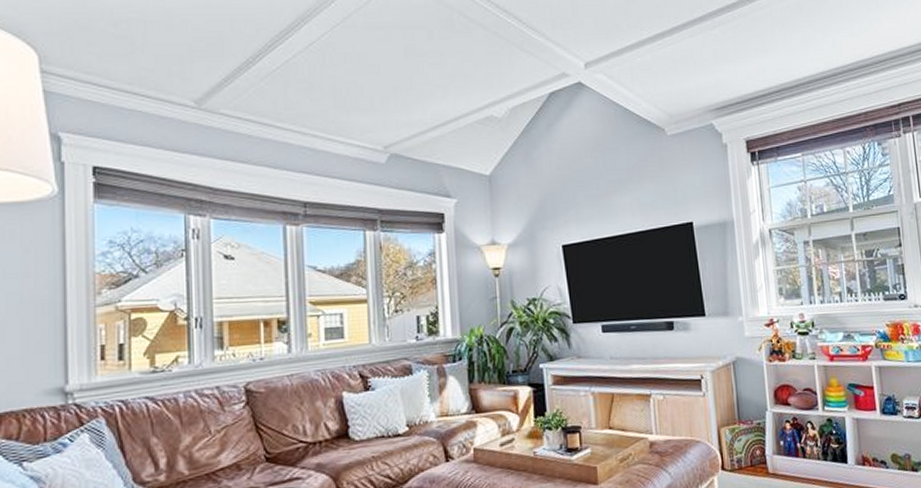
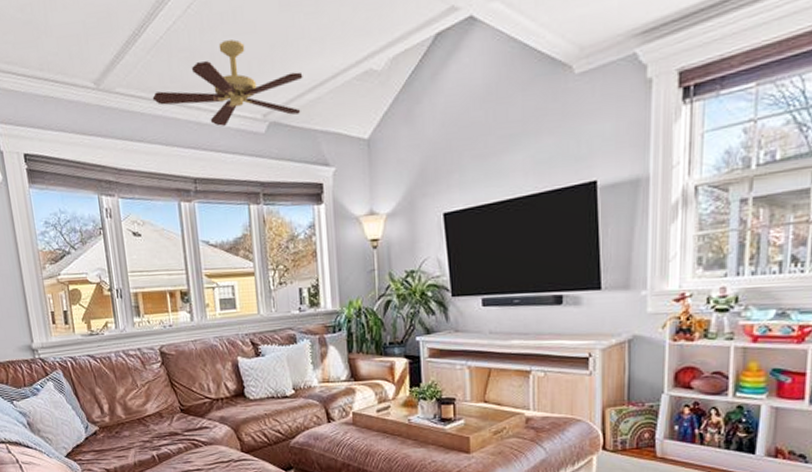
ceiling fan: none [262,78,426,154] -> present [152,39,303,127]

